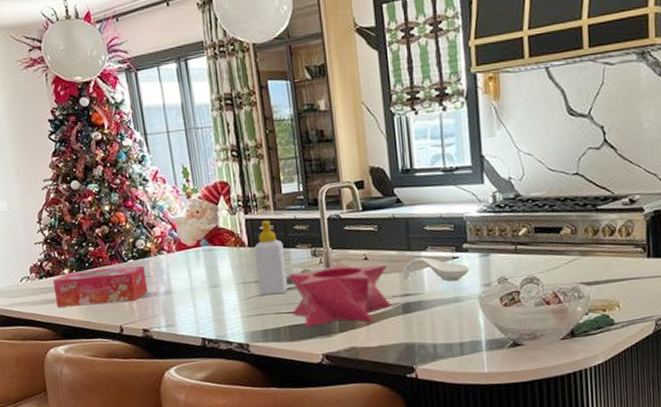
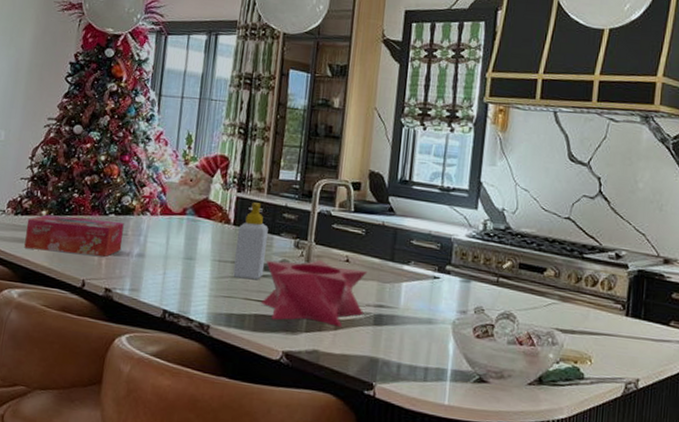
spoon rest: present [402,257,470,282] -> none [380,270,449,301]

